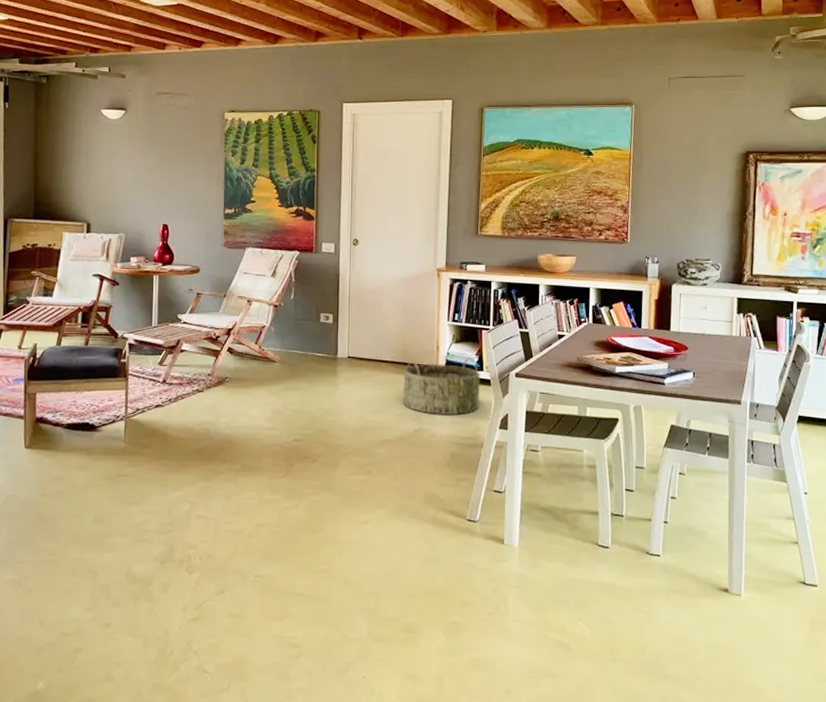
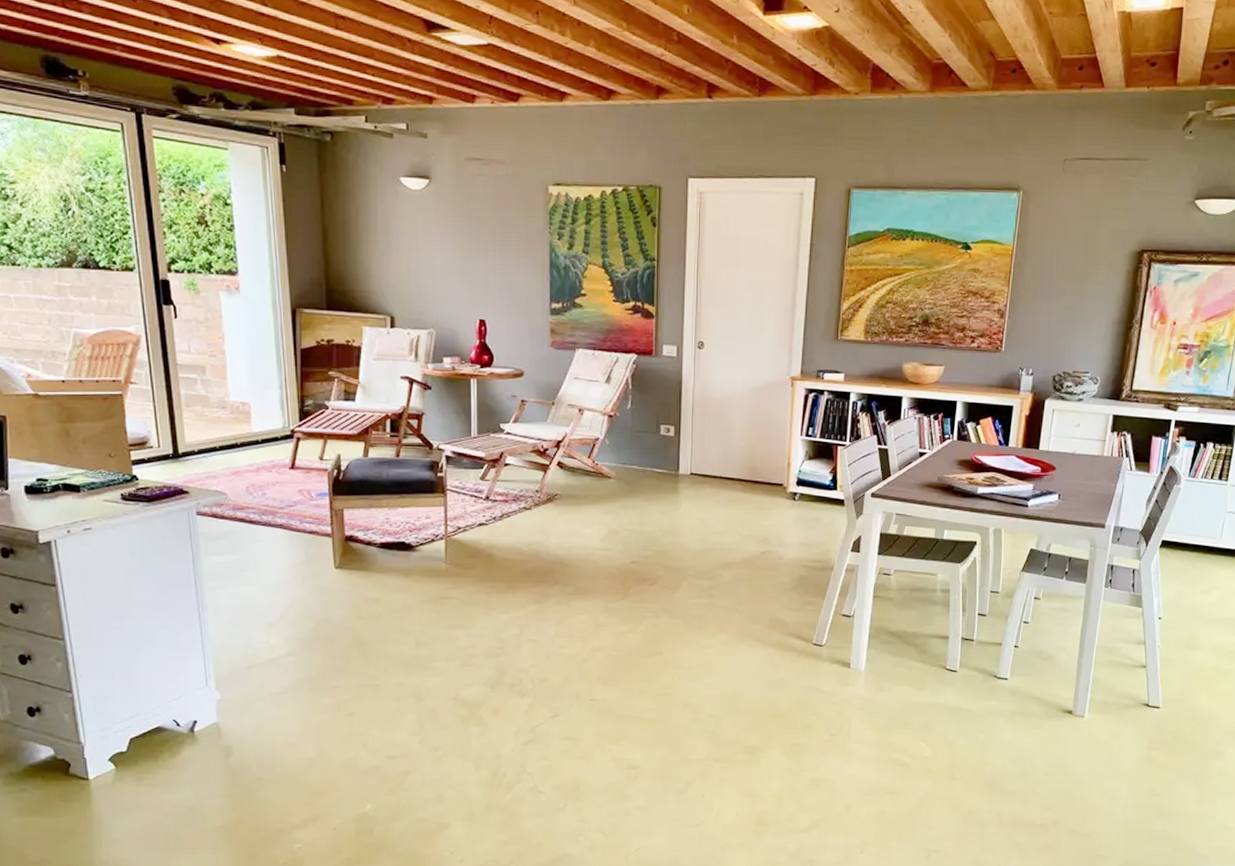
basket: present [403,357,480,416] -> none [750,476,833,537]

